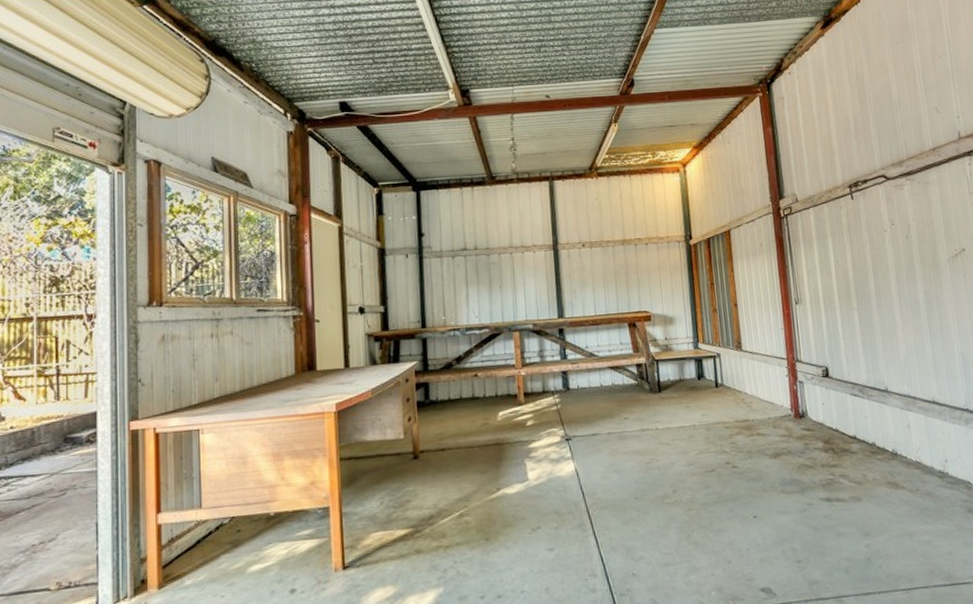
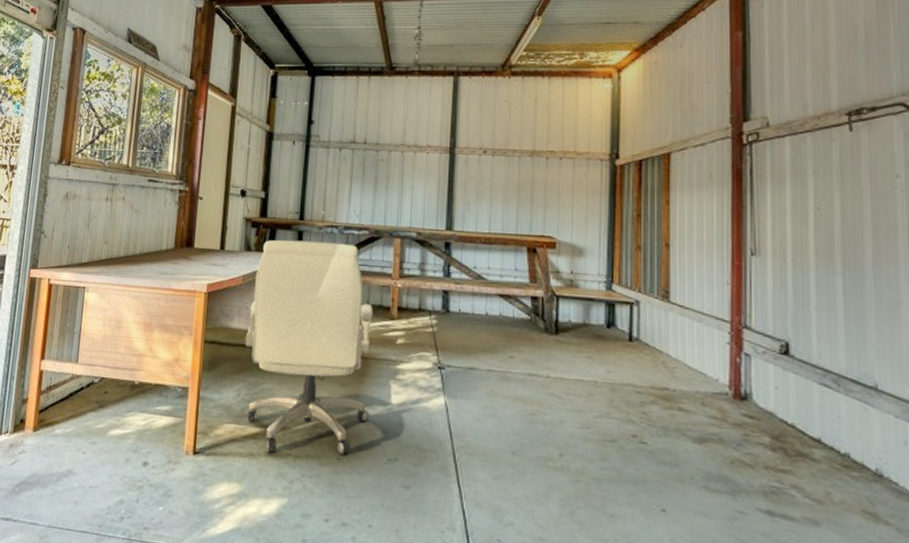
chair: none [381,343,510,551] -> present [244,239,374,456]

